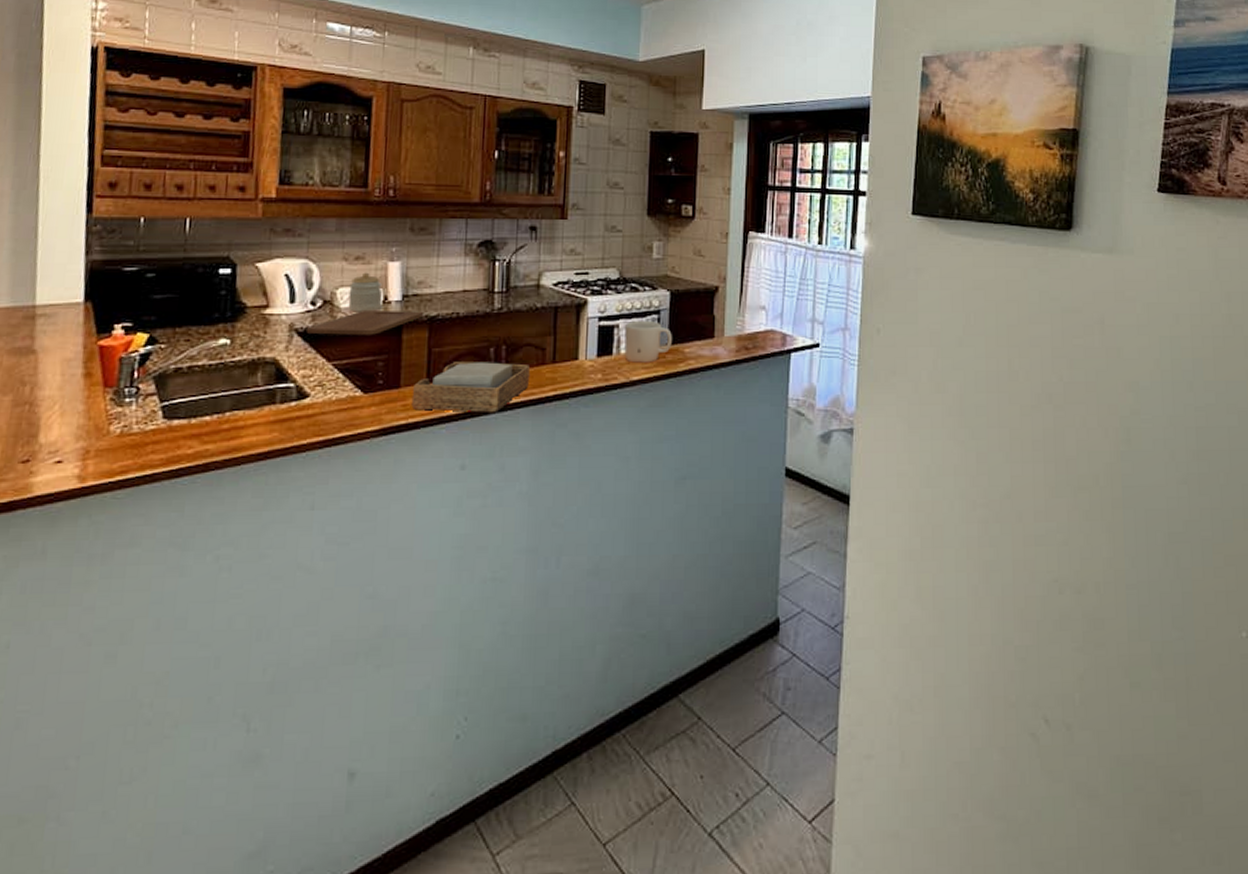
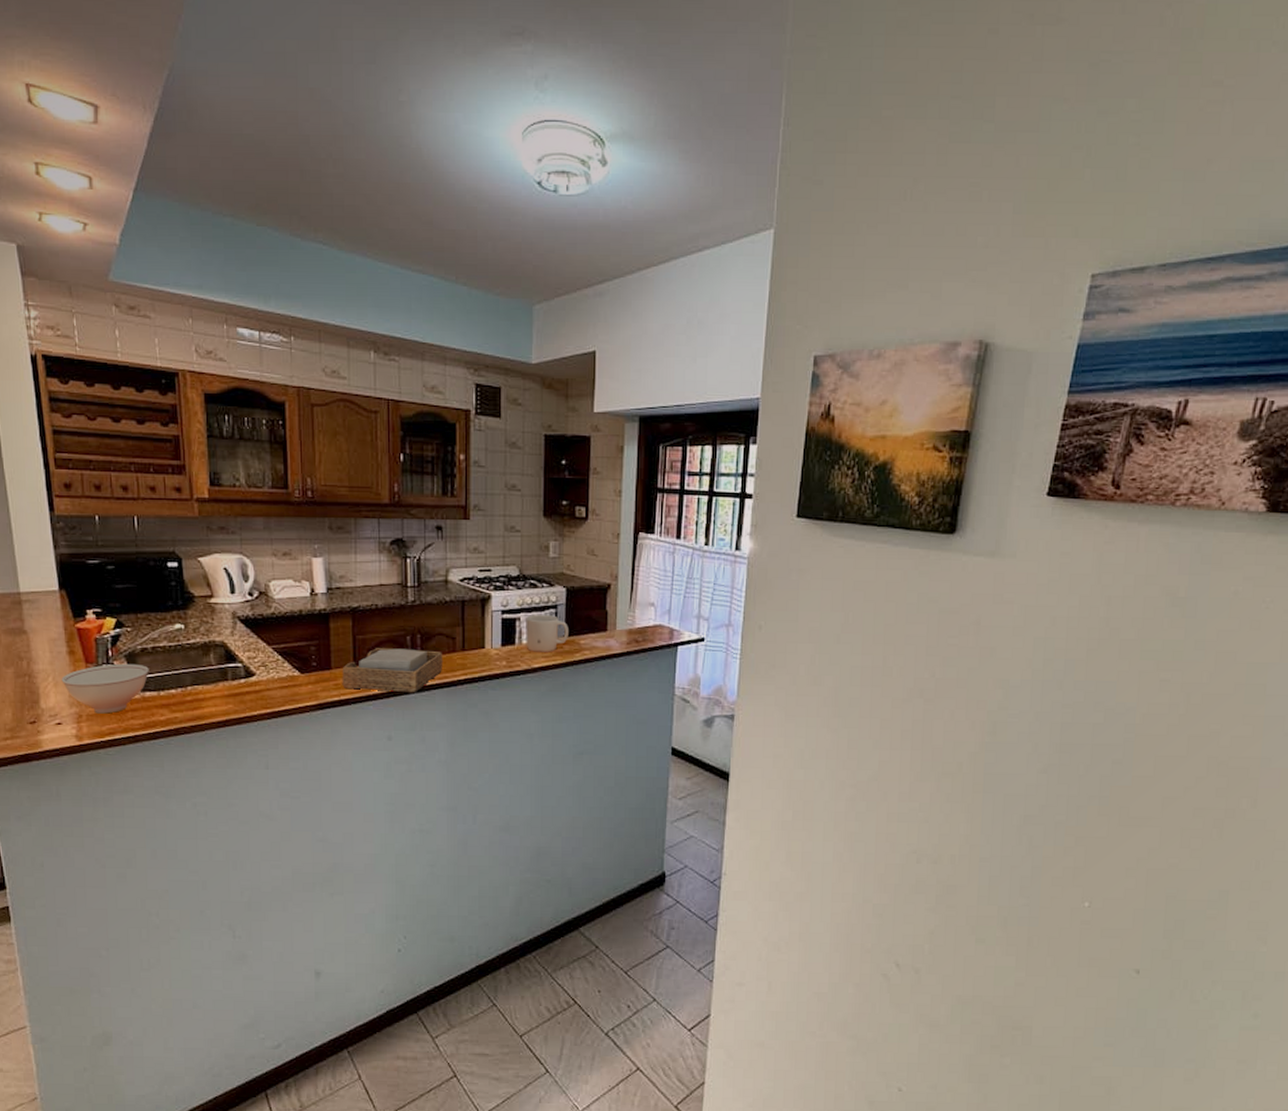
bowl: none [70,386,181,448] -> present [61,663,149,714]
cutting board: present [306,309,423,335] -> none [247,600,346,623]
jar: present [348,272,383,312] -> none [279,567,310,603]

